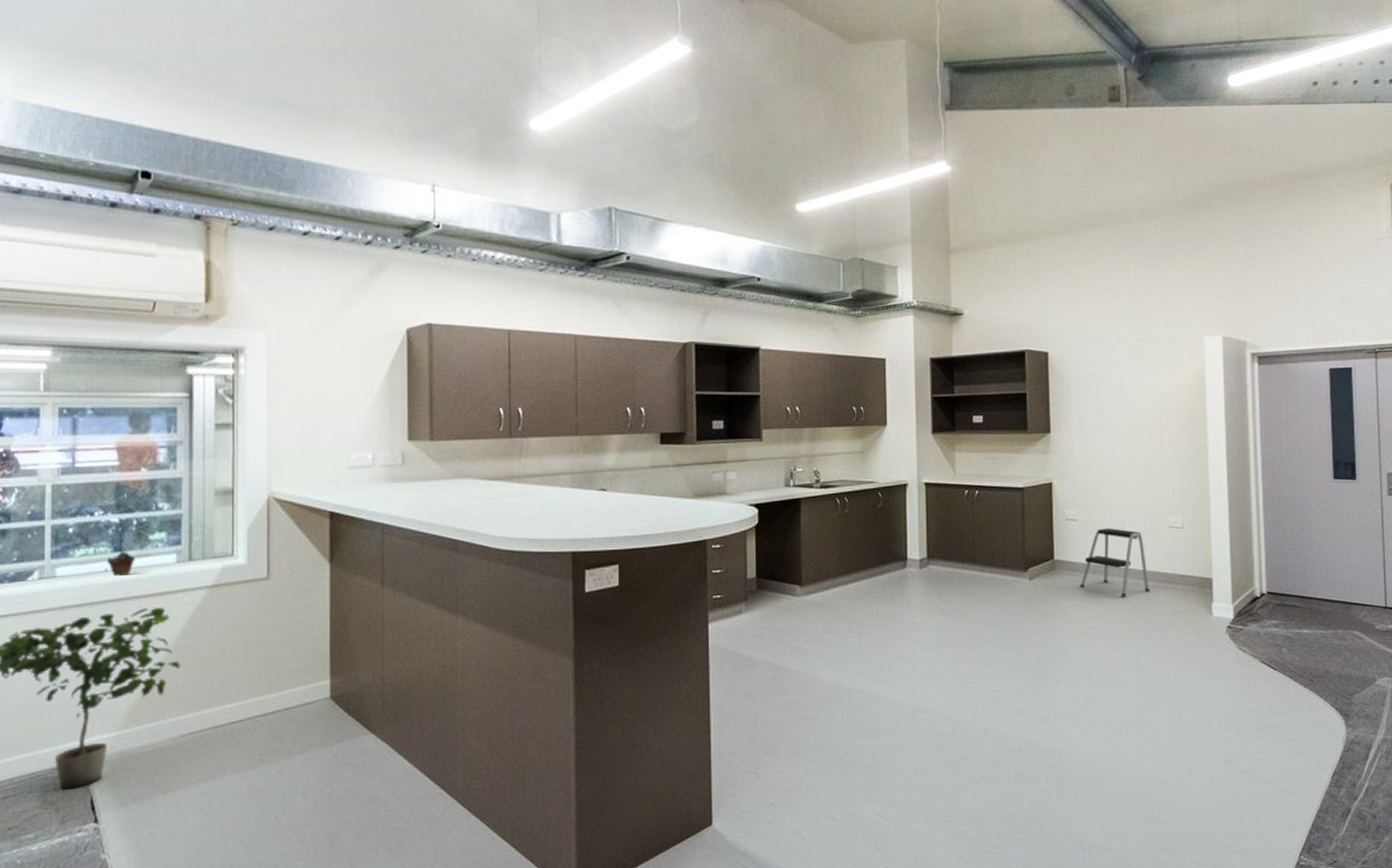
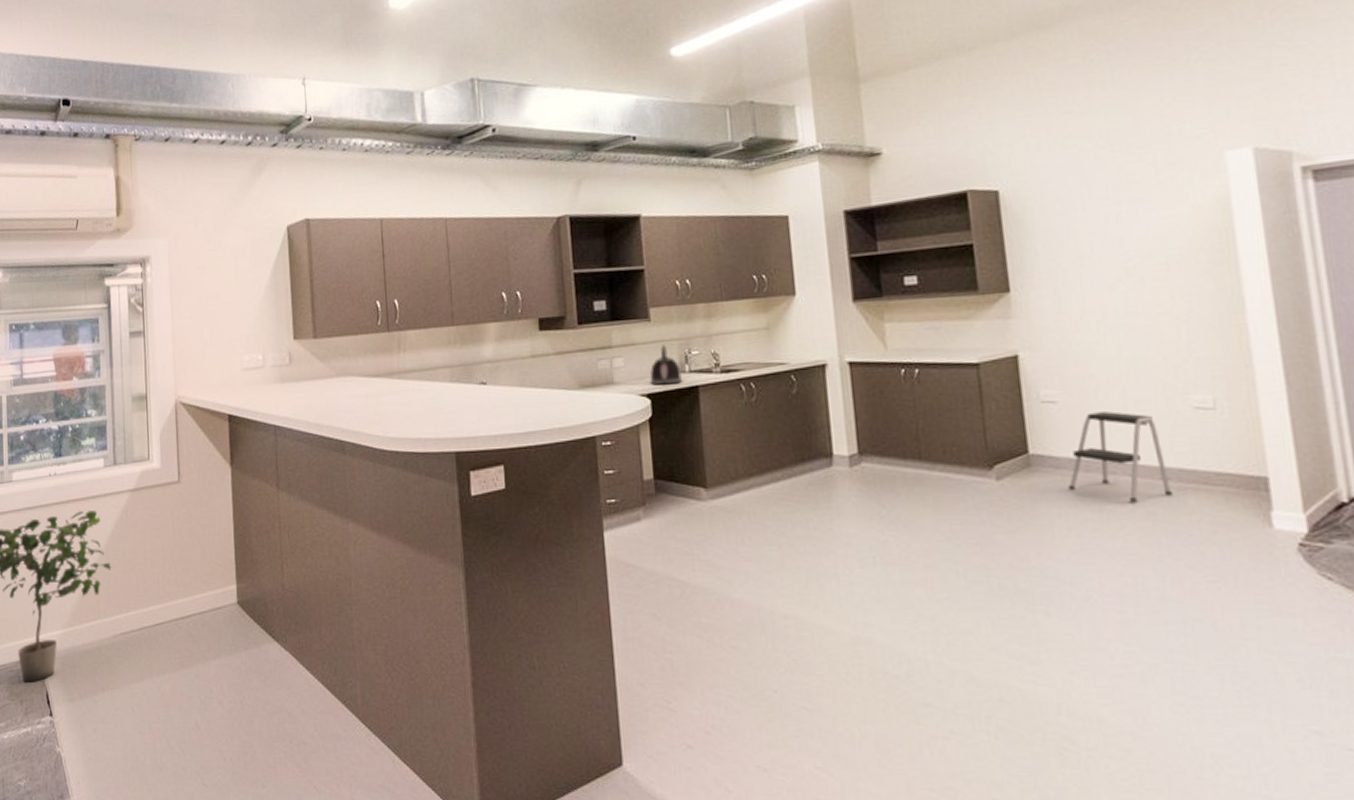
succulent plant: present [107,547,136,577] -> none [50,453,72,481]
kettle: none [758,462,787,497] -> present [650,345,682,386]

